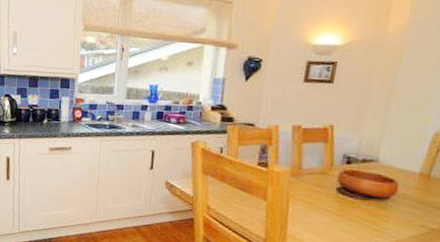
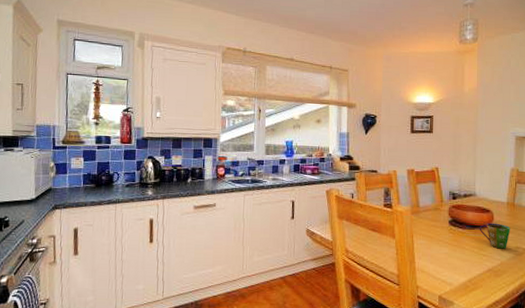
cup: none [375,194,419,226] -> present [479,222,510,249]

